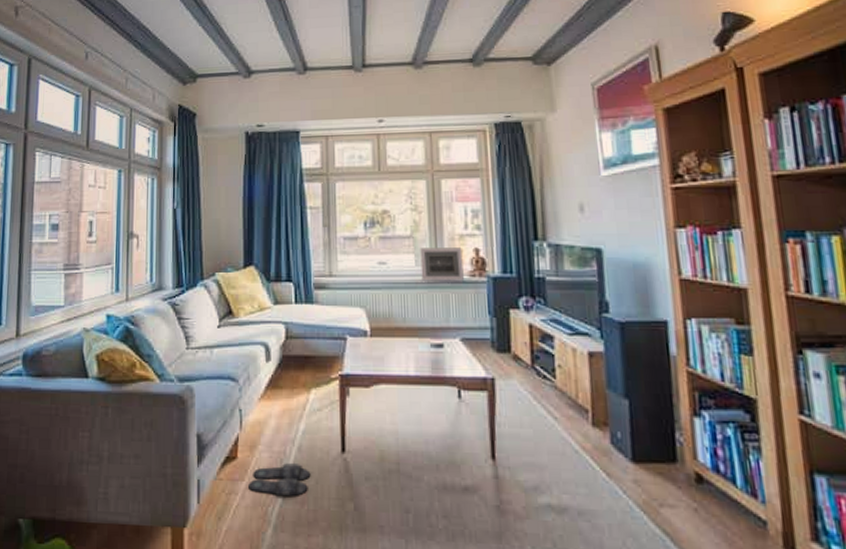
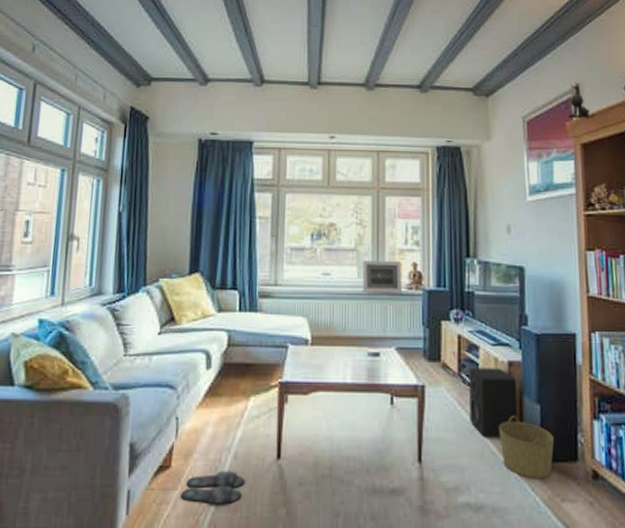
bookshelf speaker: none [543,359,603,436] -> present [469,367,517,438]
basket: none [581,410,648,481] -> present [499,415,555,479]
decorative figurine: none [646,40,680,82] -> present [568,82,596,119]

